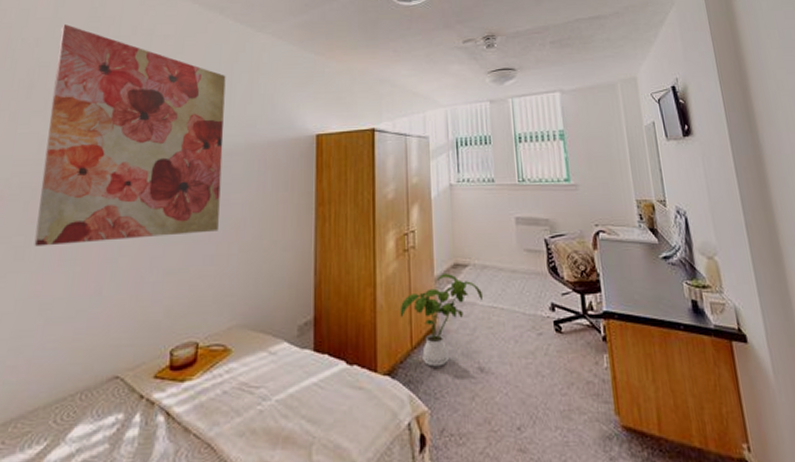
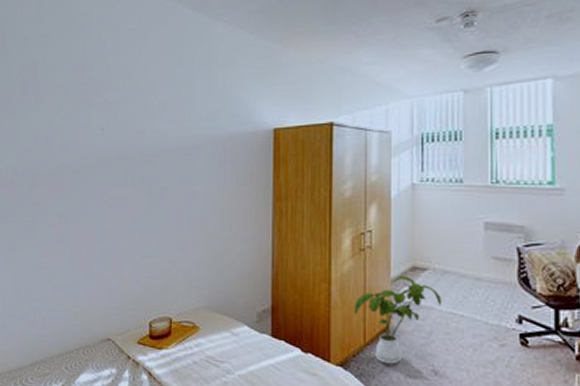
wall art: present [34,24,226,247] -> none [39,22,187,226]

